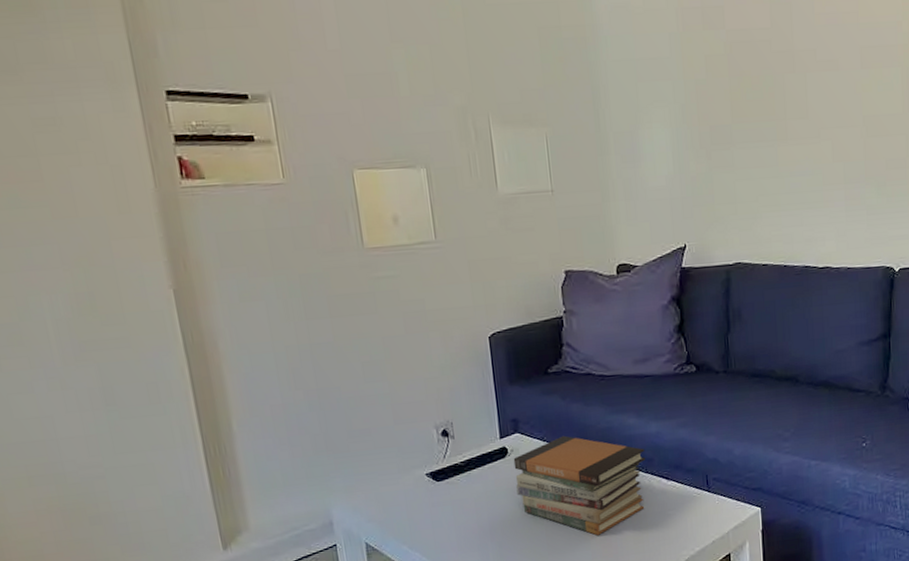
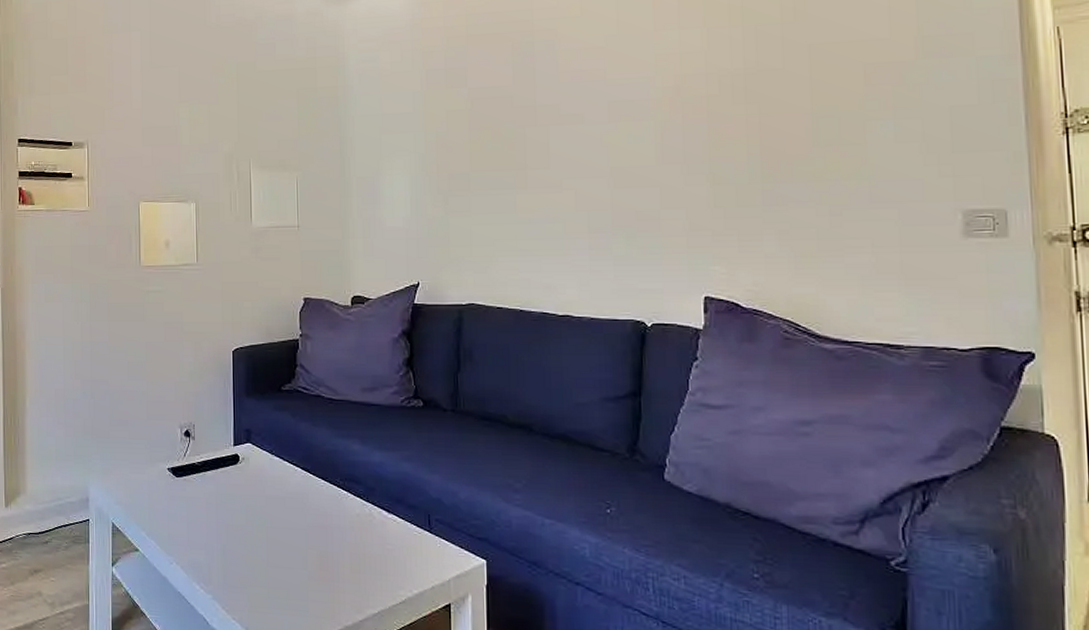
book stack: present [513,435,646,536] -> none [243,451,368,557]

